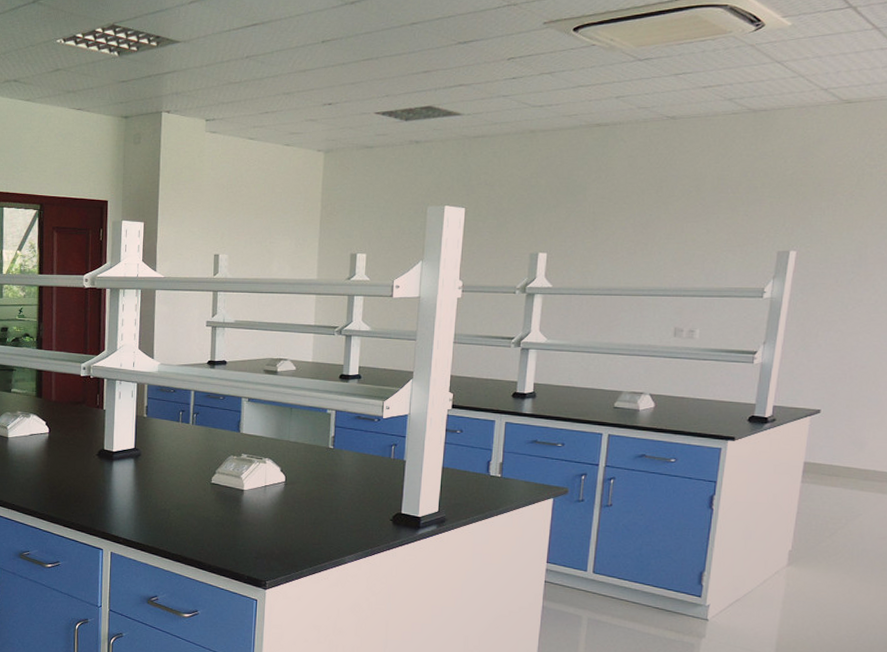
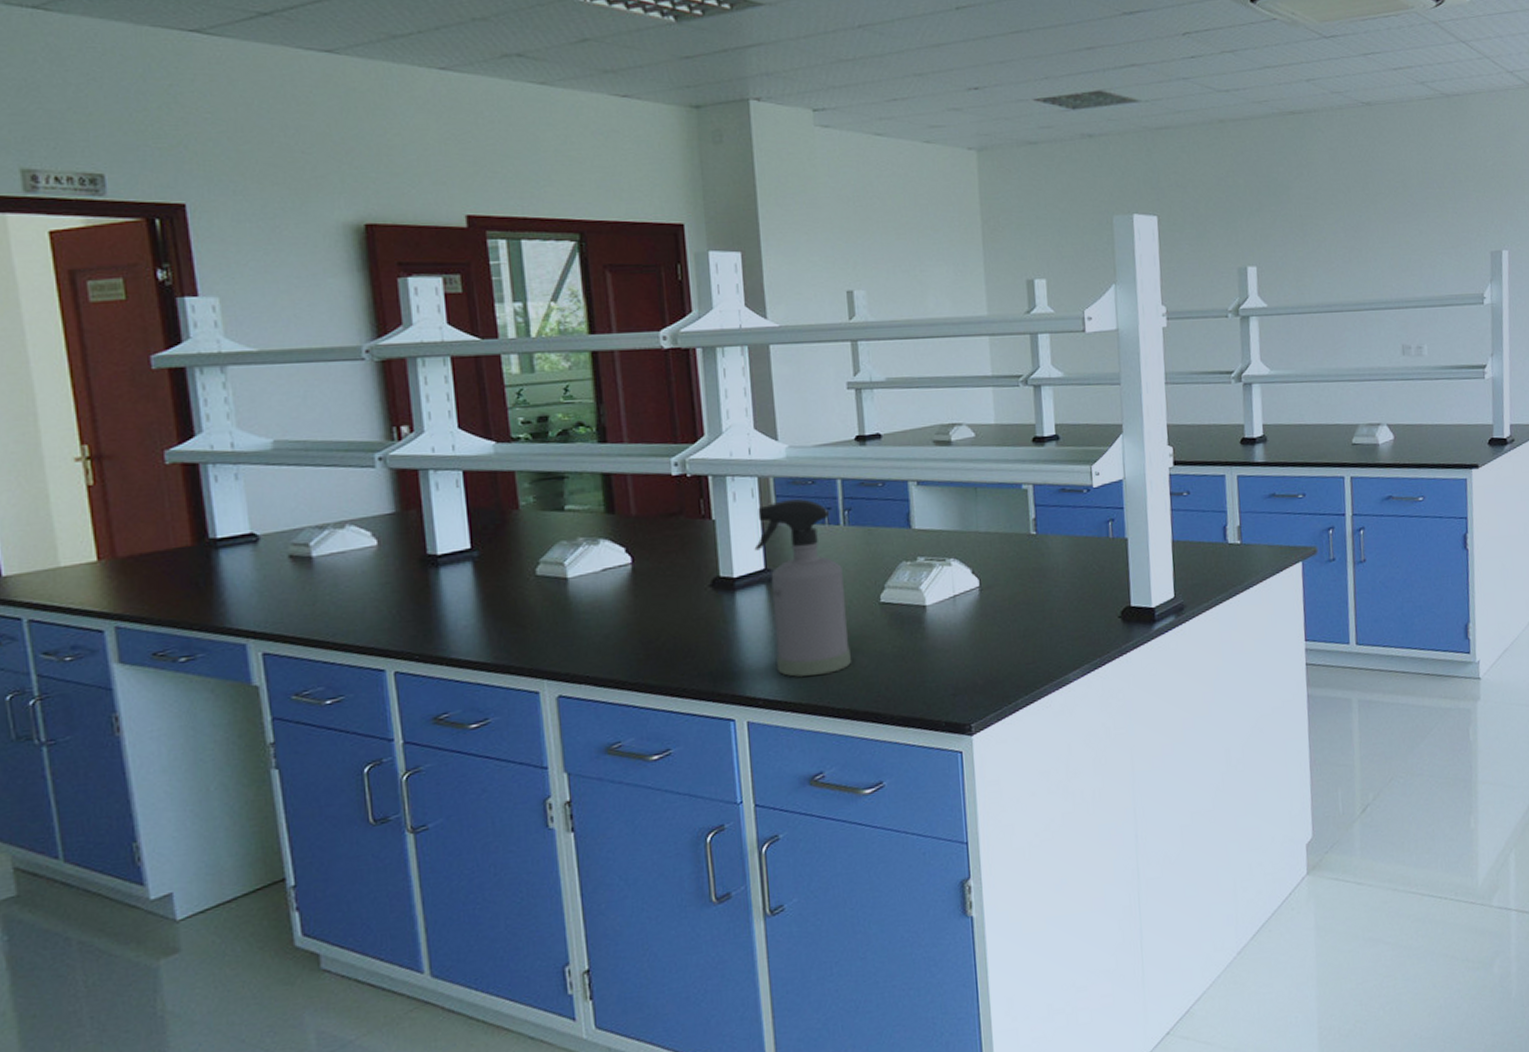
spray bottle: none [129,401,187,528] -> present [754,499,852,677]

